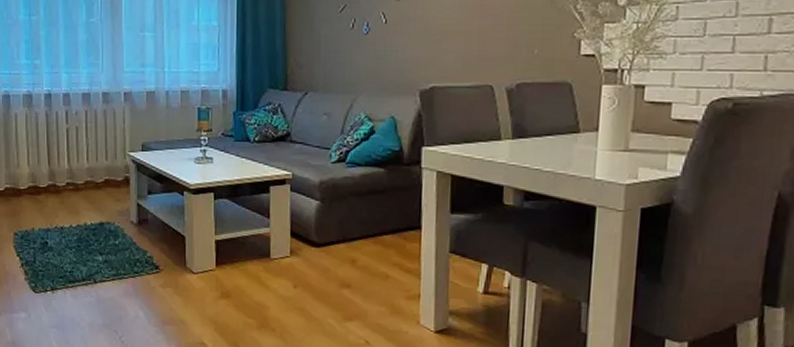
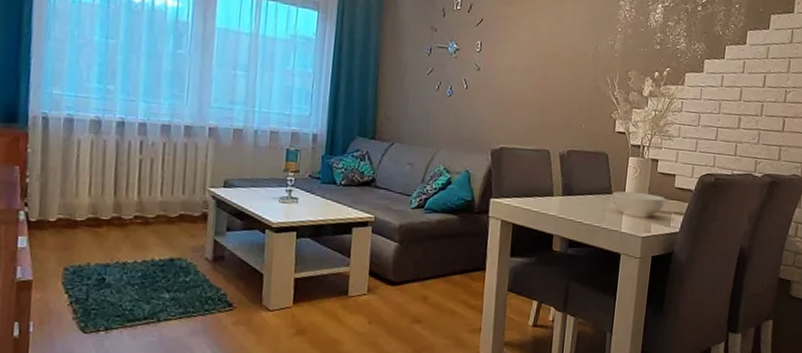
bowl: none [580,129,658,161] -> present [612,191,666,218]

